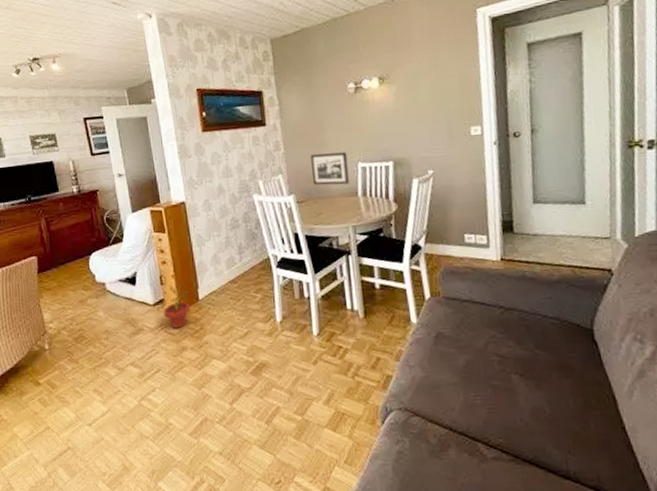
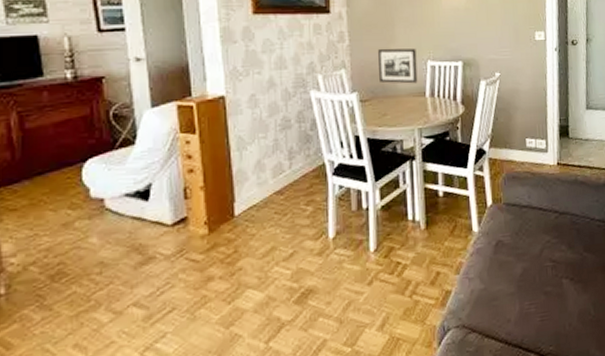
potted plant: present [163,284,190,328] -> none [185,197,223,254]

